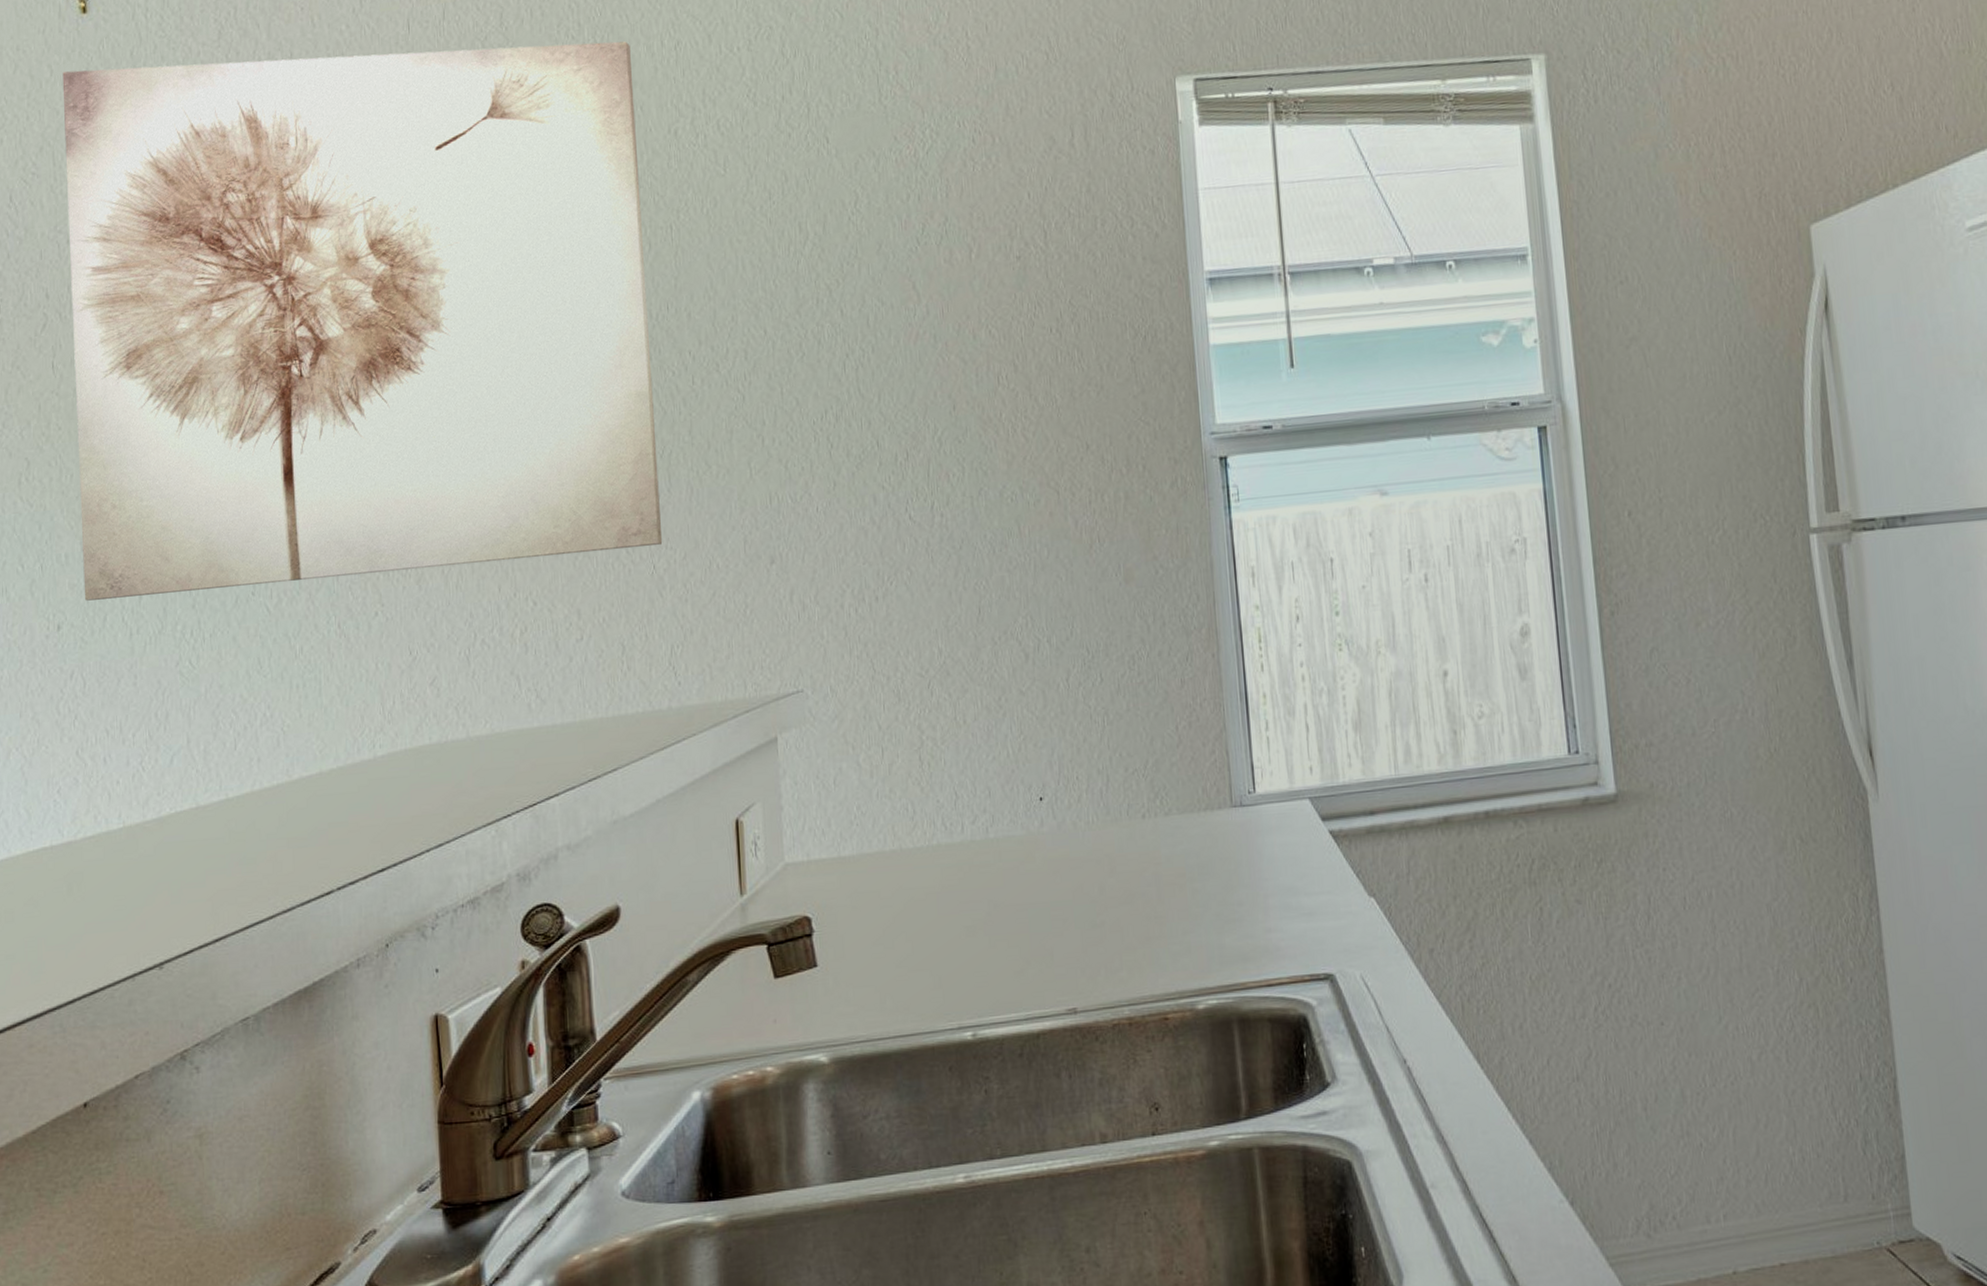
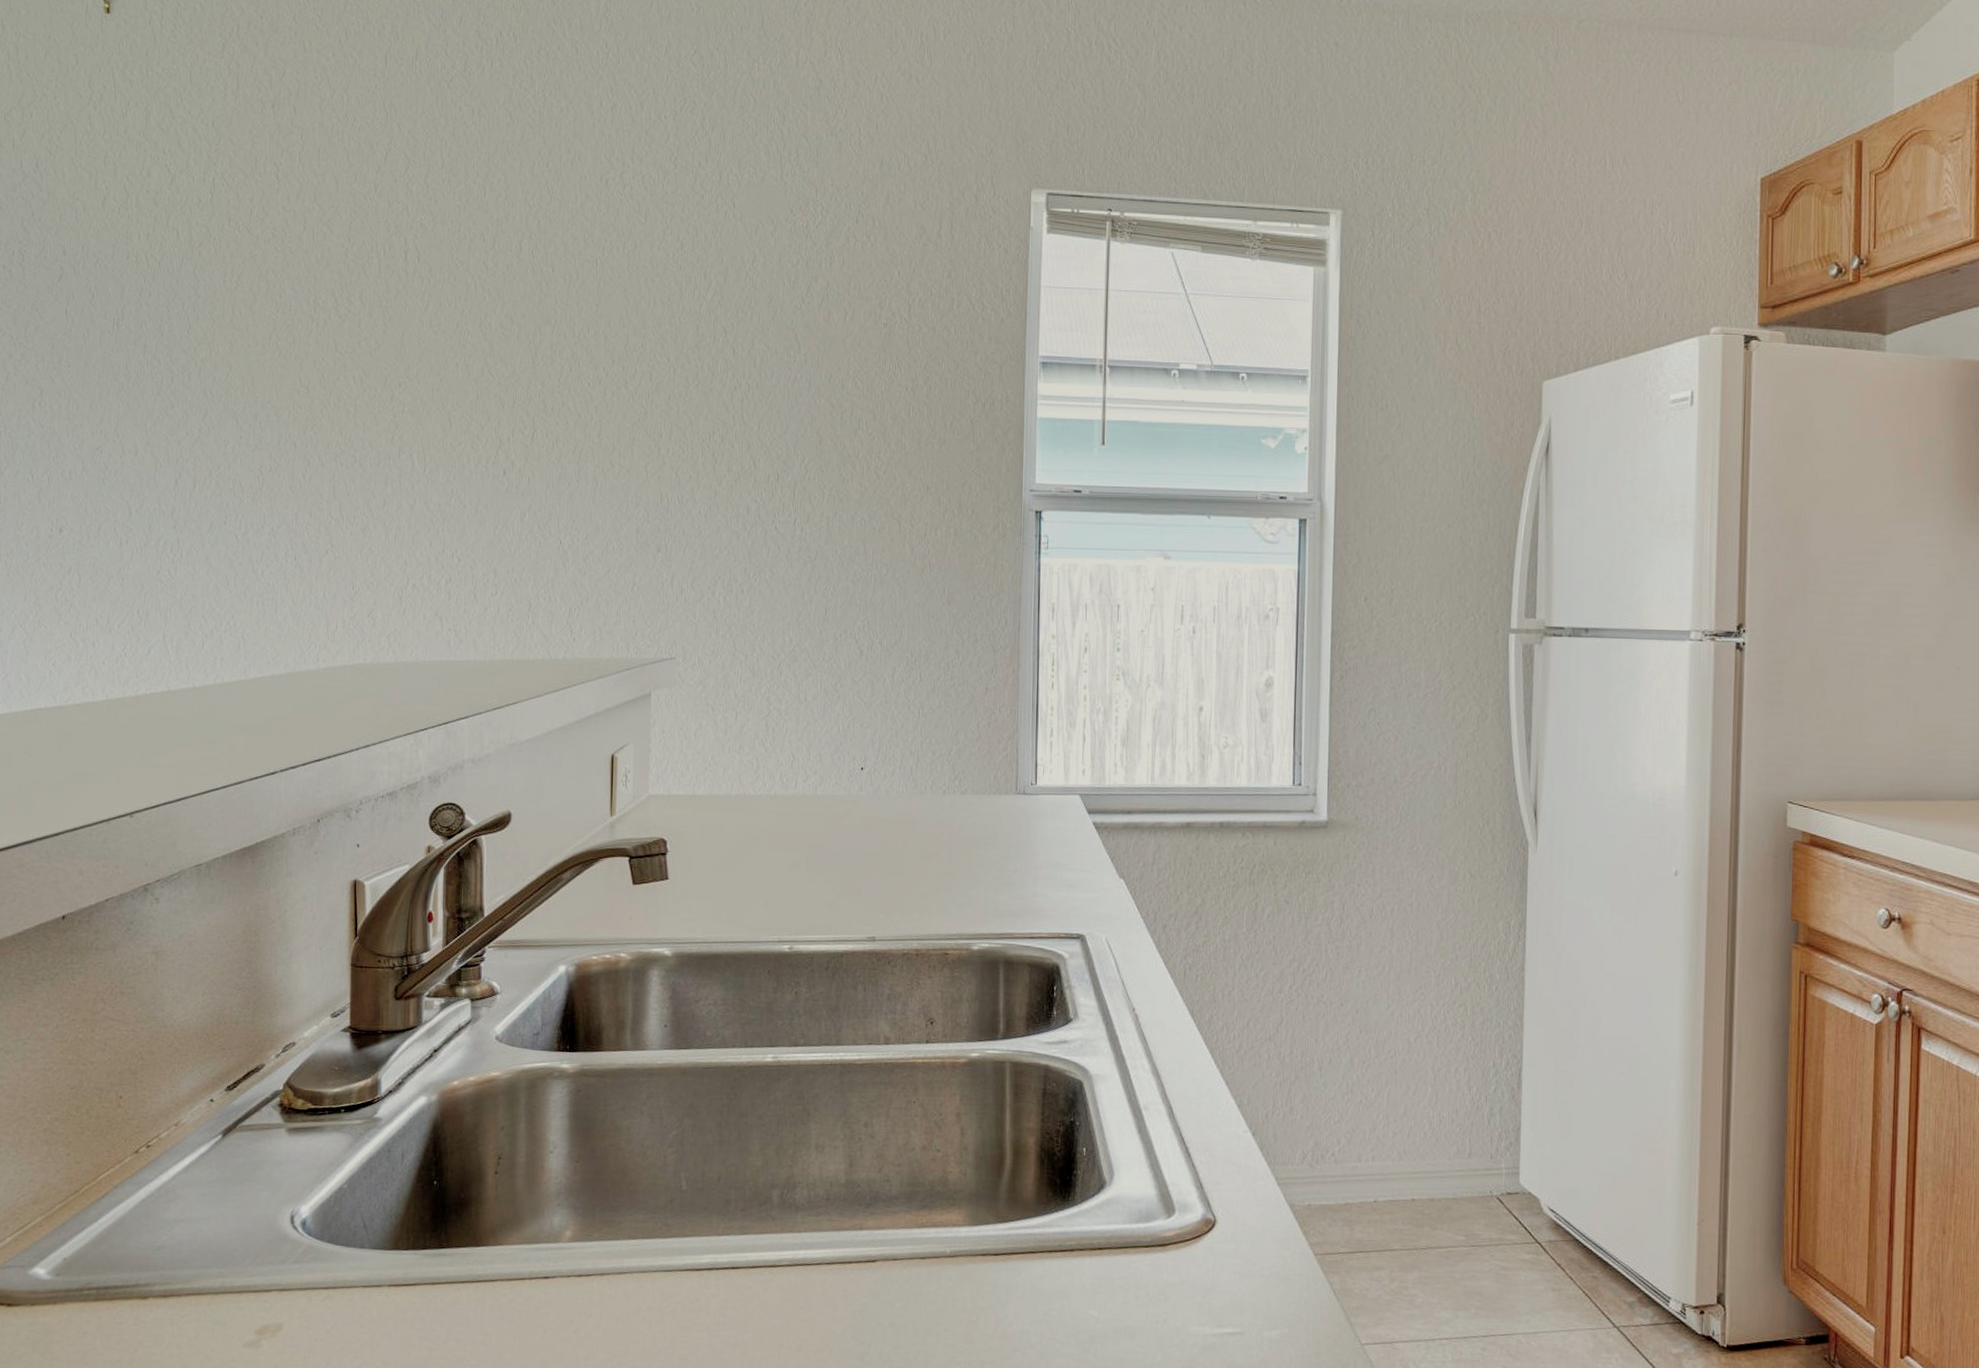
wall art: present [62,41,663,601] -> none [83,62,574,526]

